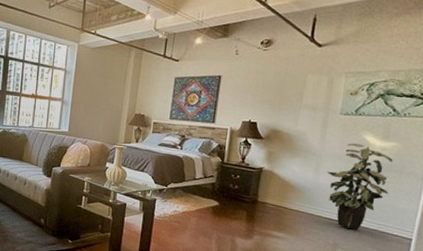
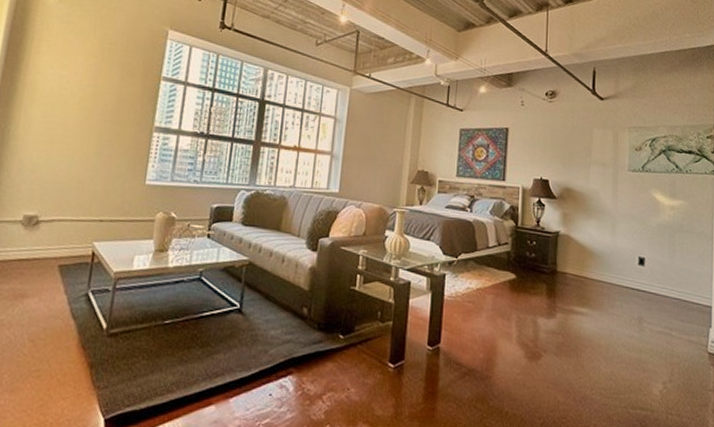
indoor plant: present [326,143,393,230] -> none [623,202,683,300]

